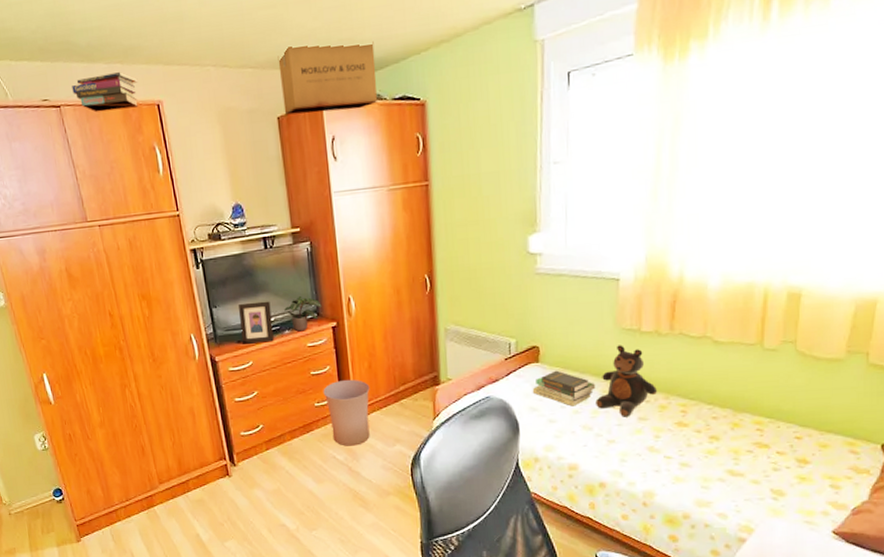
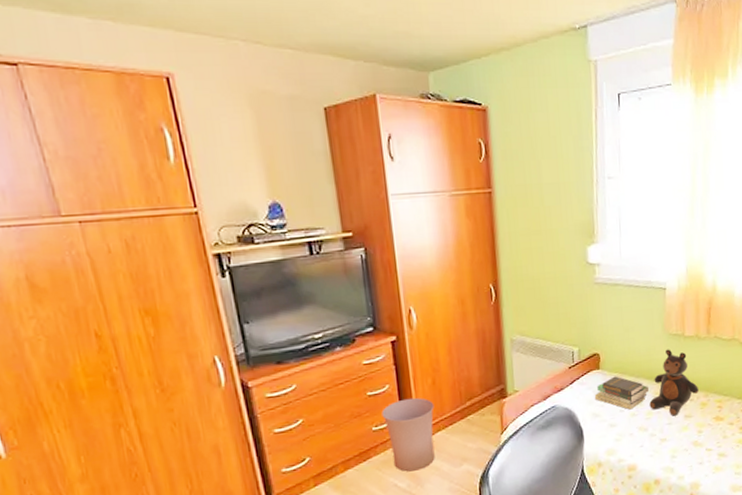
books: present [72,72,138,113] -> none [36,31,139,78]
picture frame: present [239,301,274,344] -> none [278,314,323,365]
box: present [277,41,377,115] -> none [323,32,437,108]
potted plant: present [284,296,322,332] -> none [335,309,379,349]

